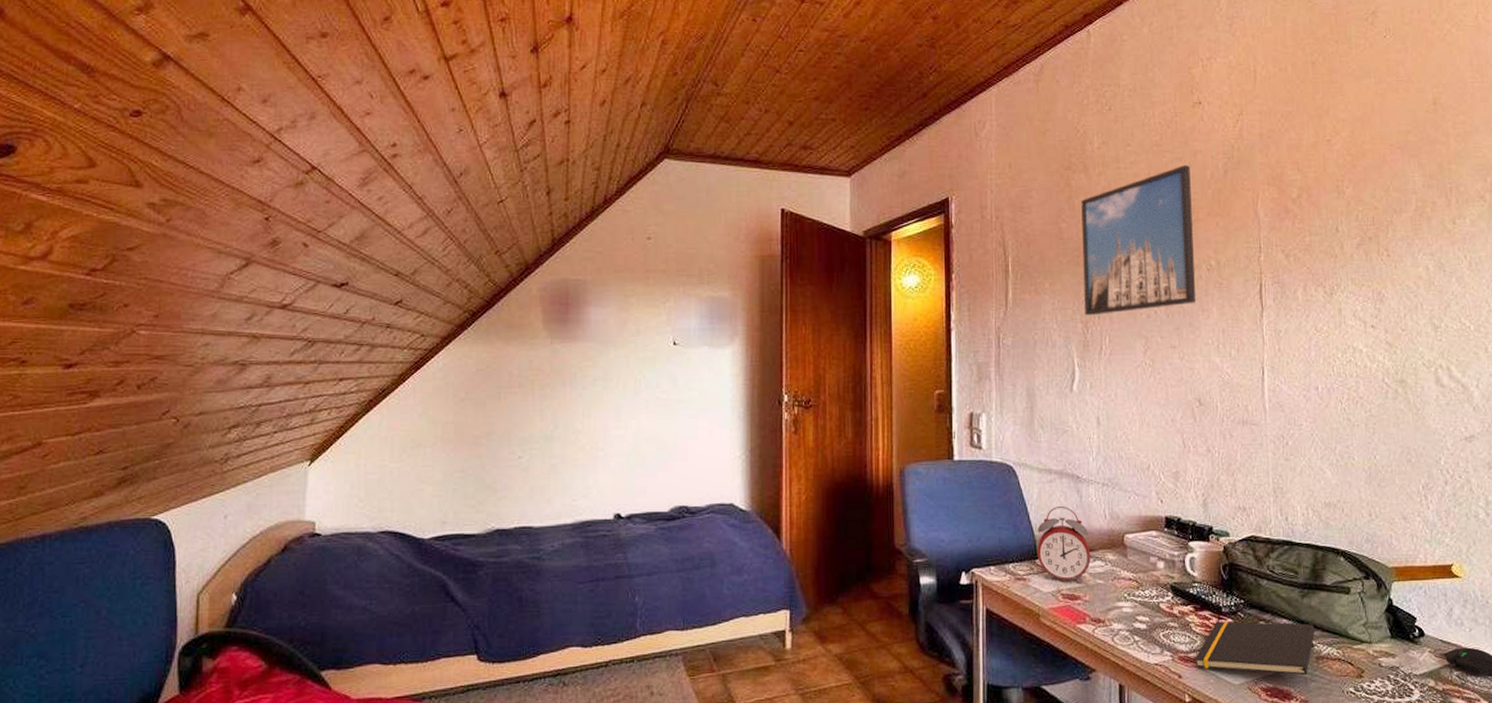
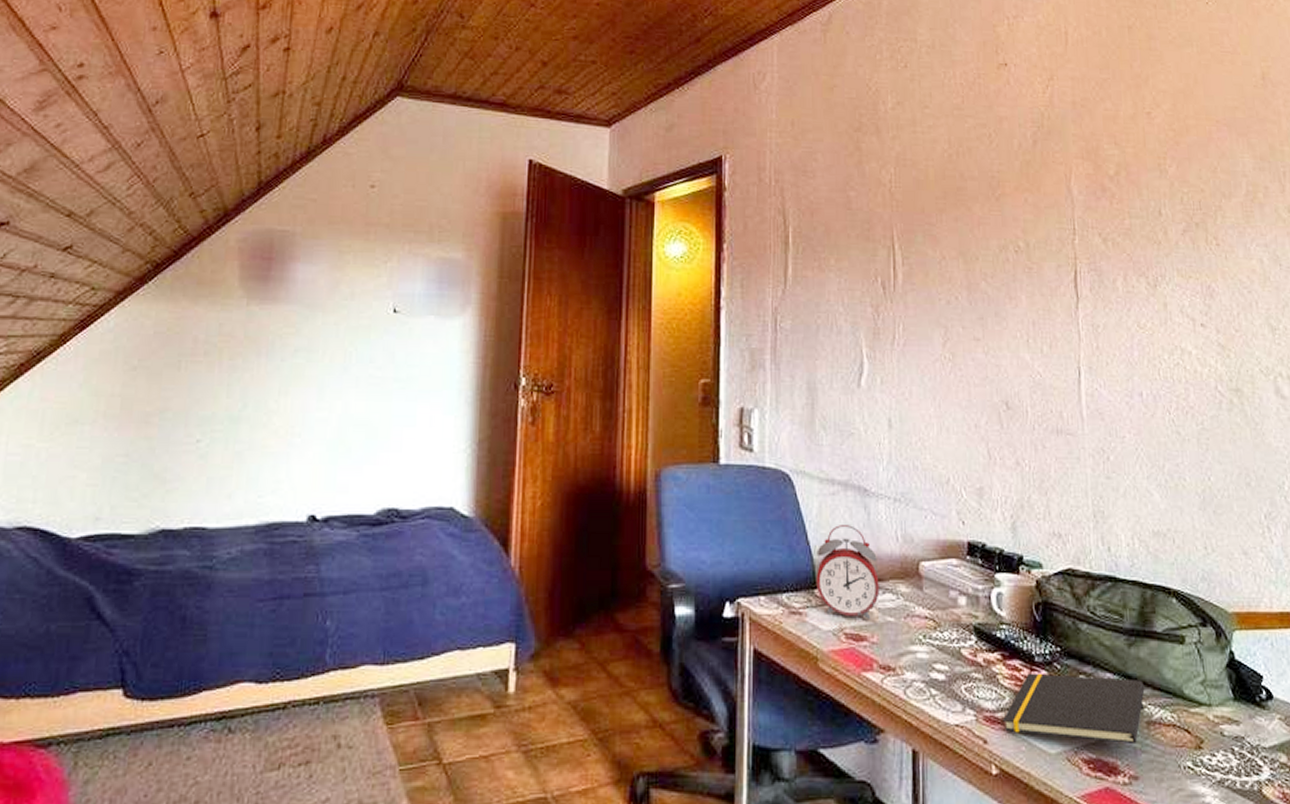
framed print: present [1081,165,1197,316] -> none [872,132,1003,299]

